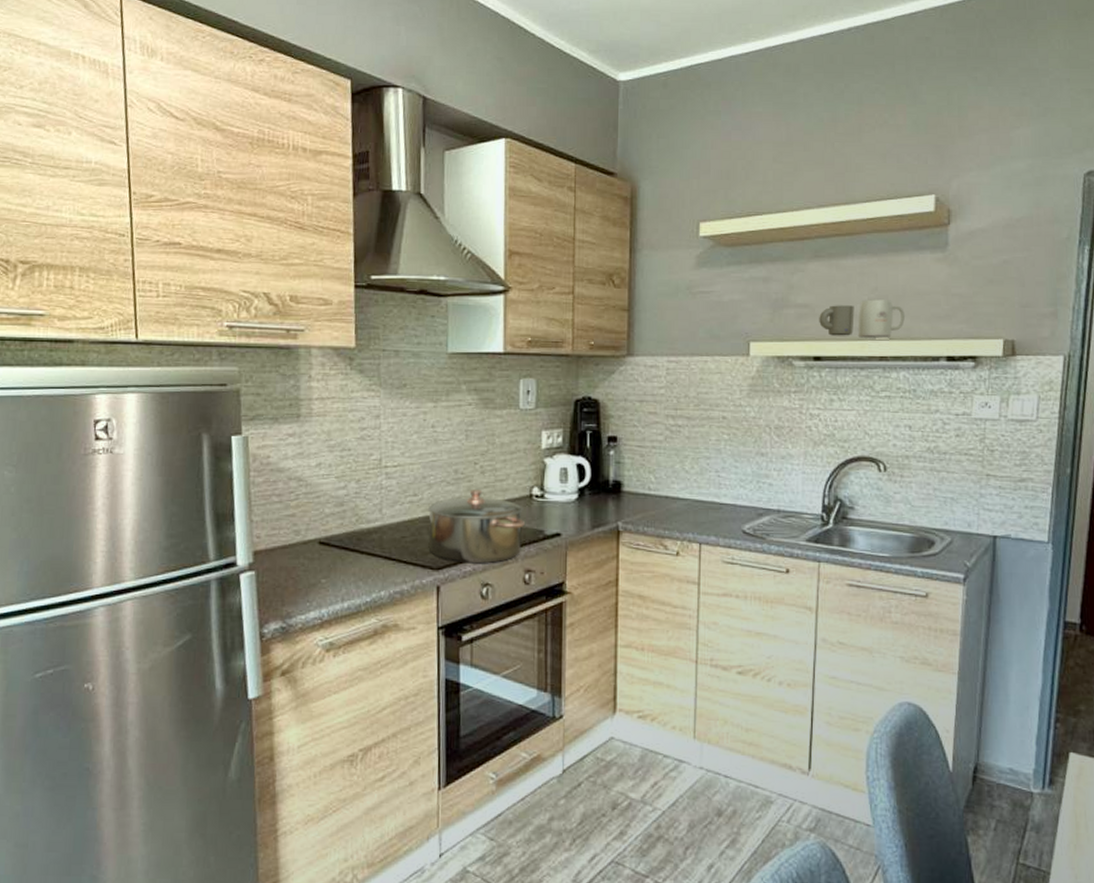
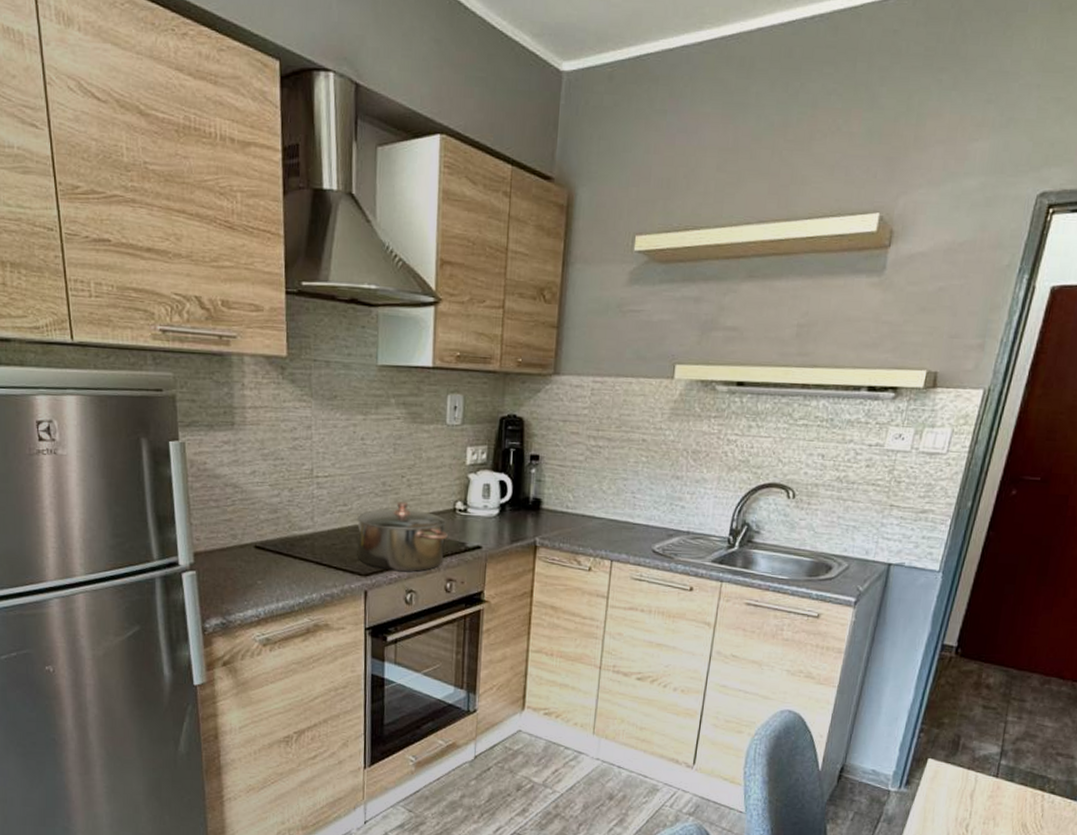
mug: present [819,305,855,336] -> none [746,329,783,362]
mug: present [857,299,905,338] -> none [783,324,832,366]

